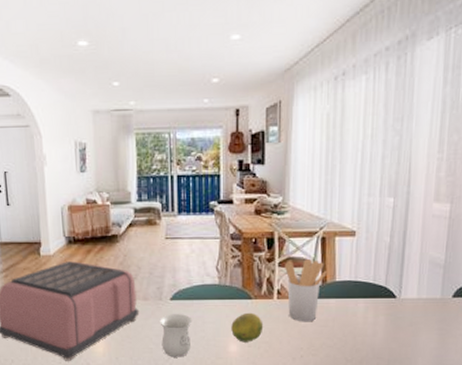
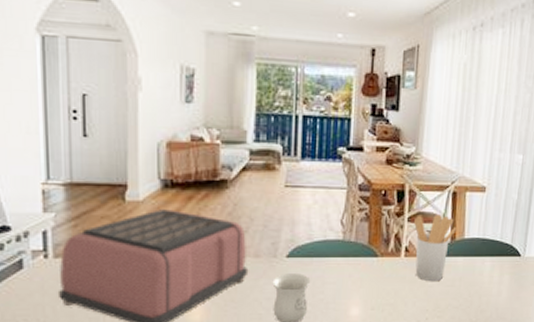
fruit: present [231,312,264,343] -> none [354,271,389,305]

